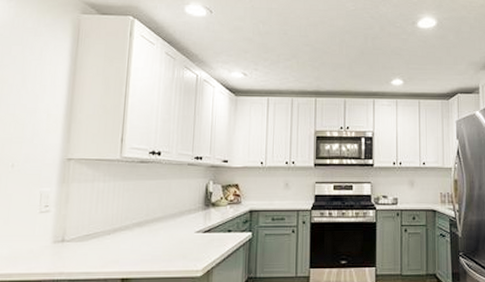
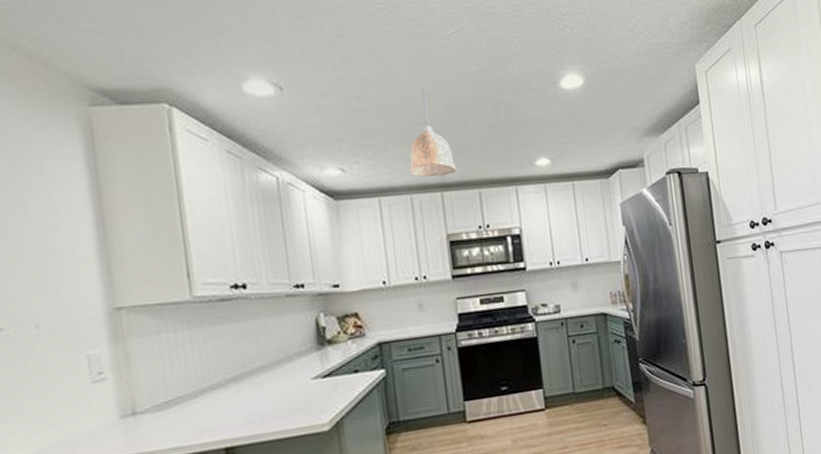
pendant lamp: none [294,18,330,86] -> present [409,86,457,177]

